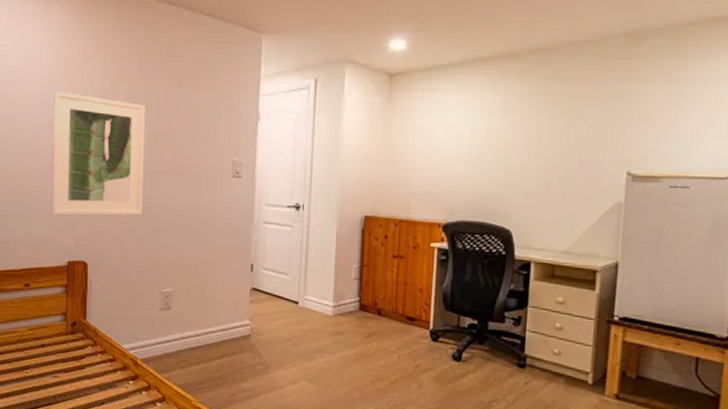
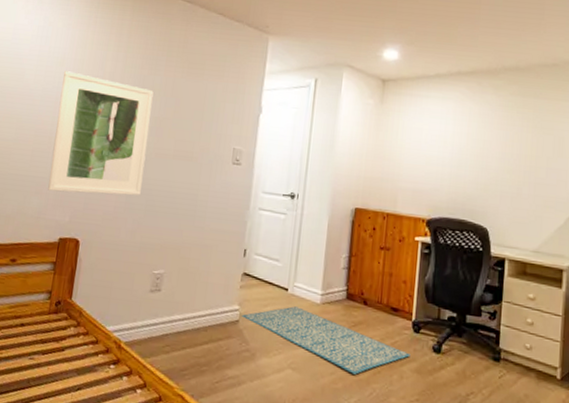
rug: none [253,319,429,384] -> present [242,306,411,374]

